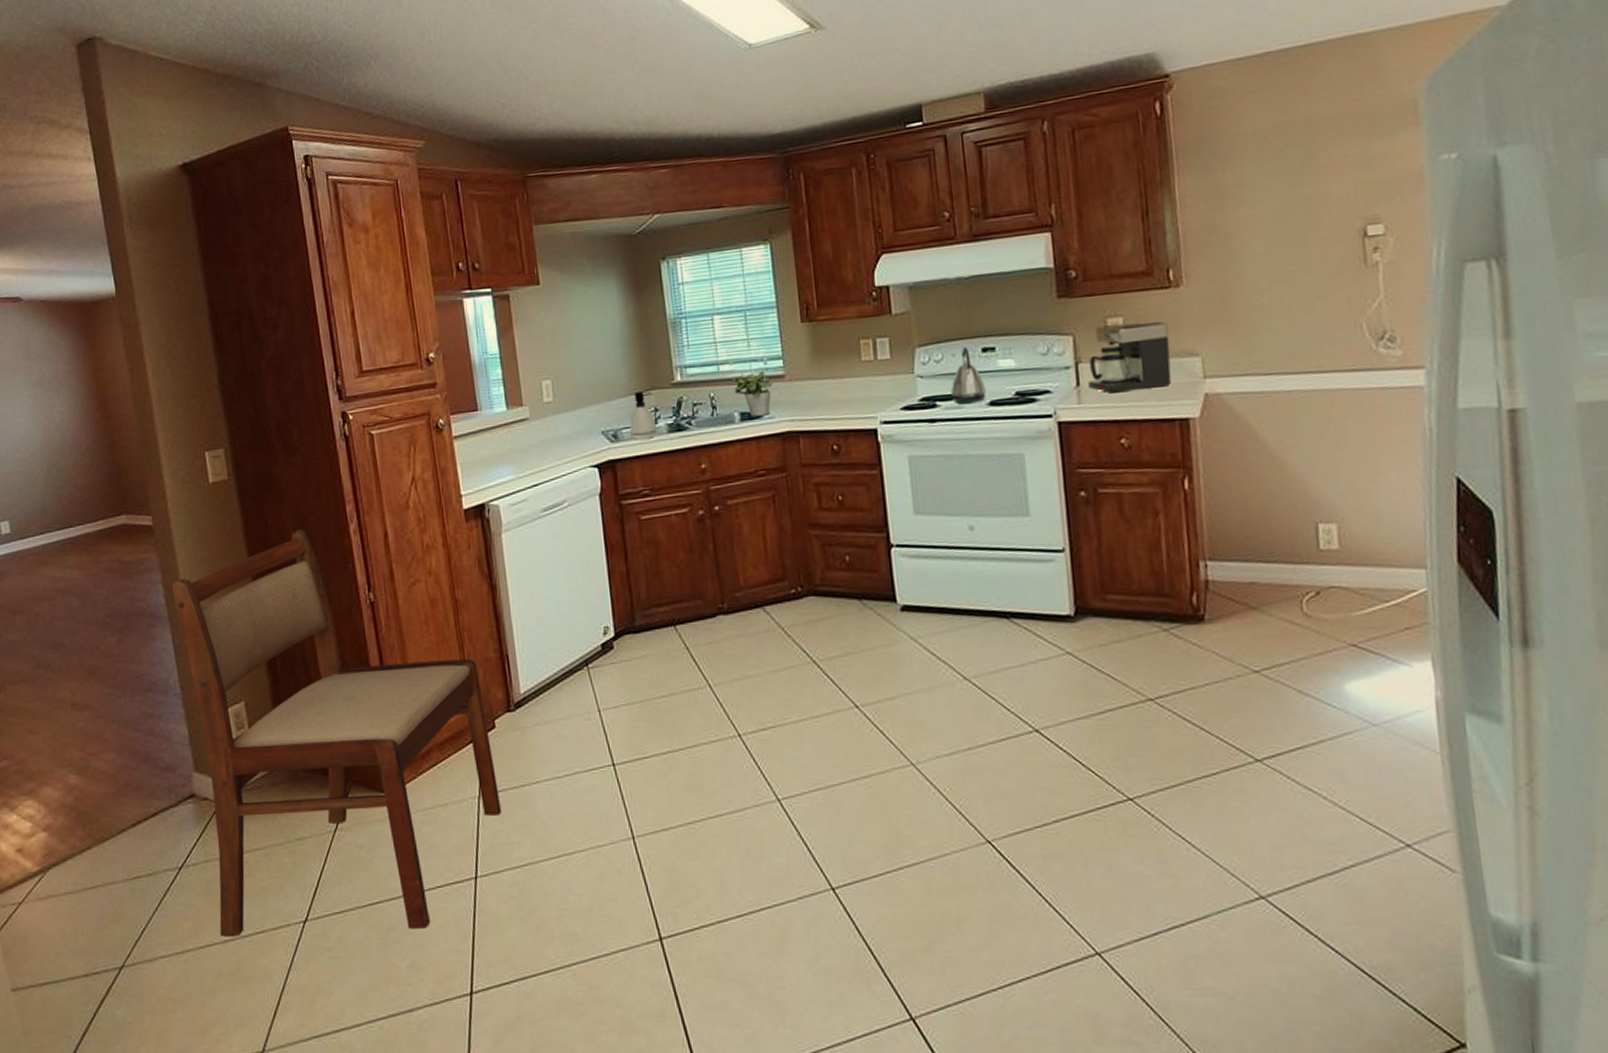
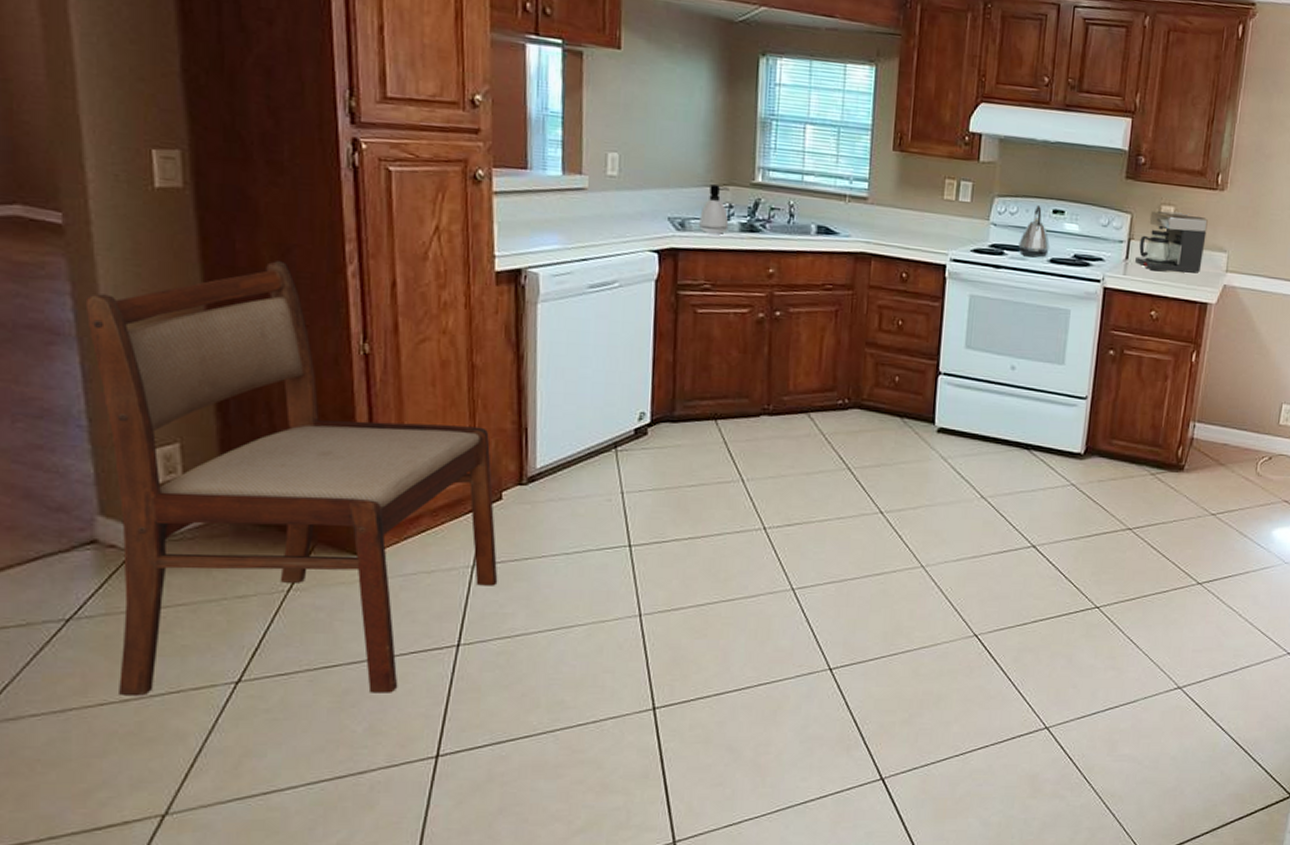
potted plant: present [731,371,772,417] -> none [814,188,854,233]

